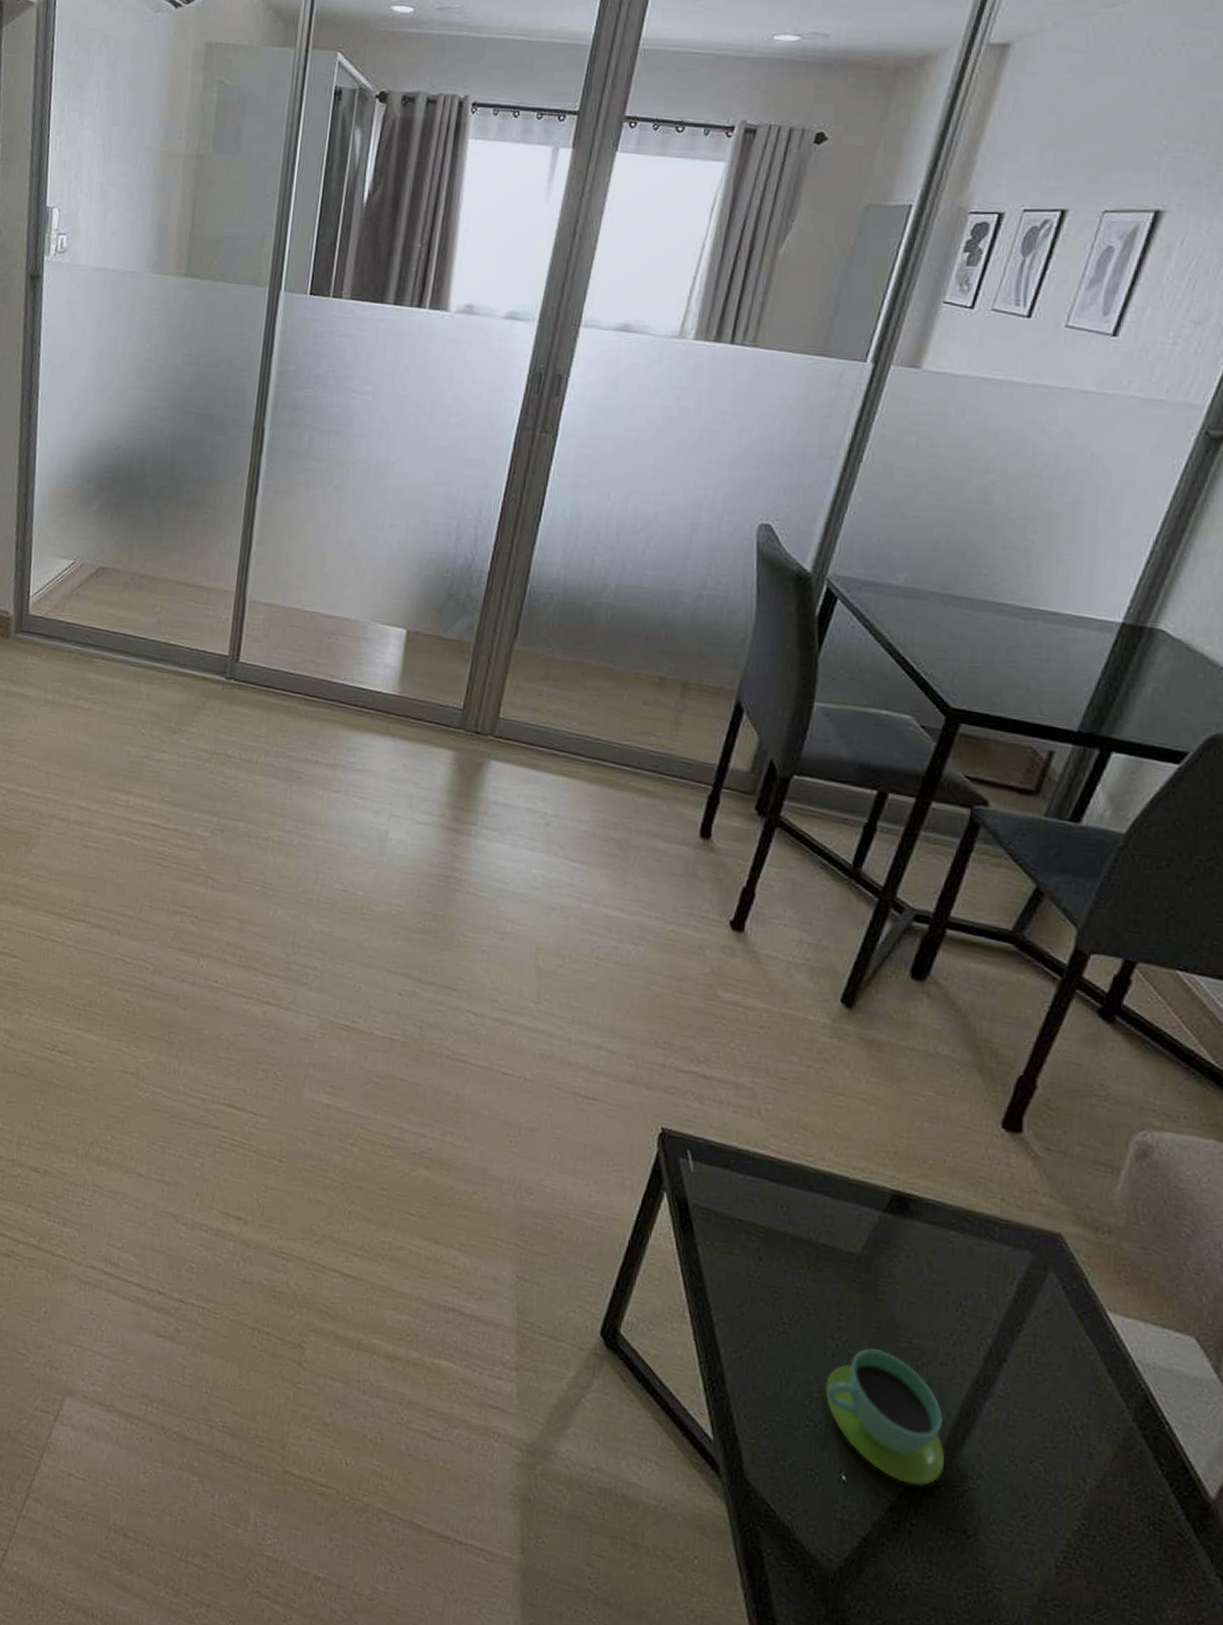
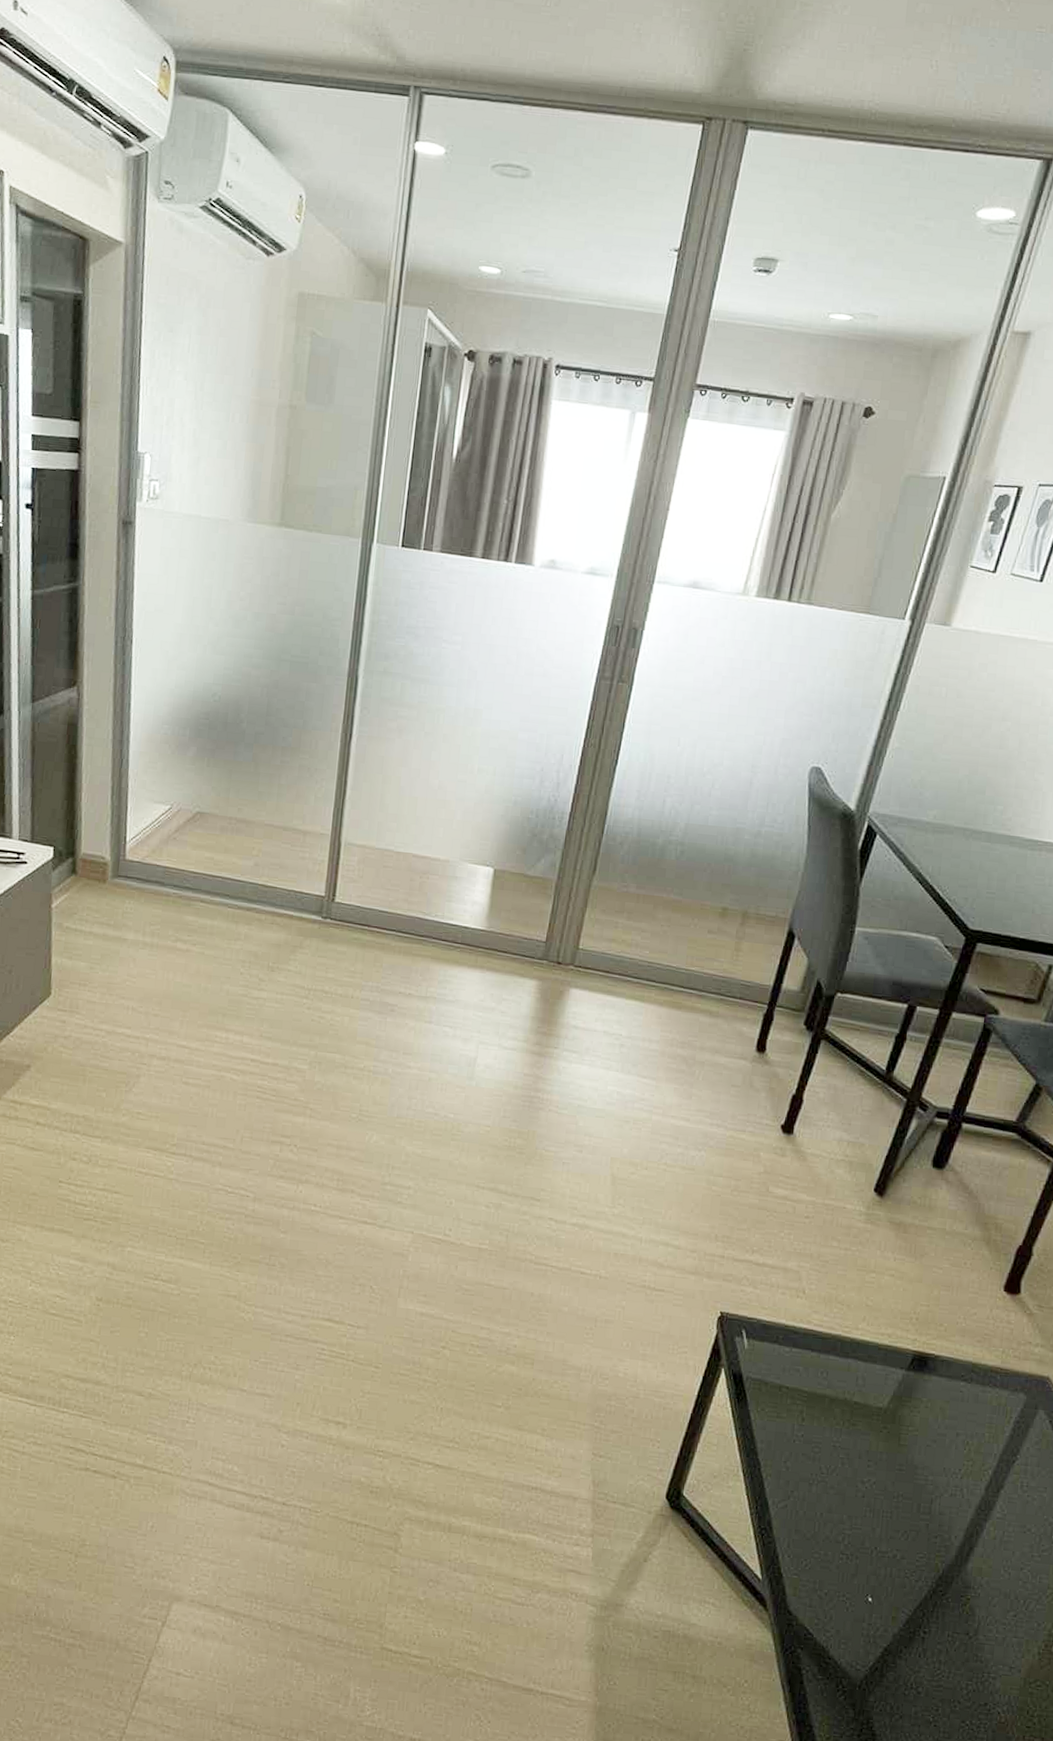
cup: present [825,1348,945,1486] -> none [856,1488,953,1600]

